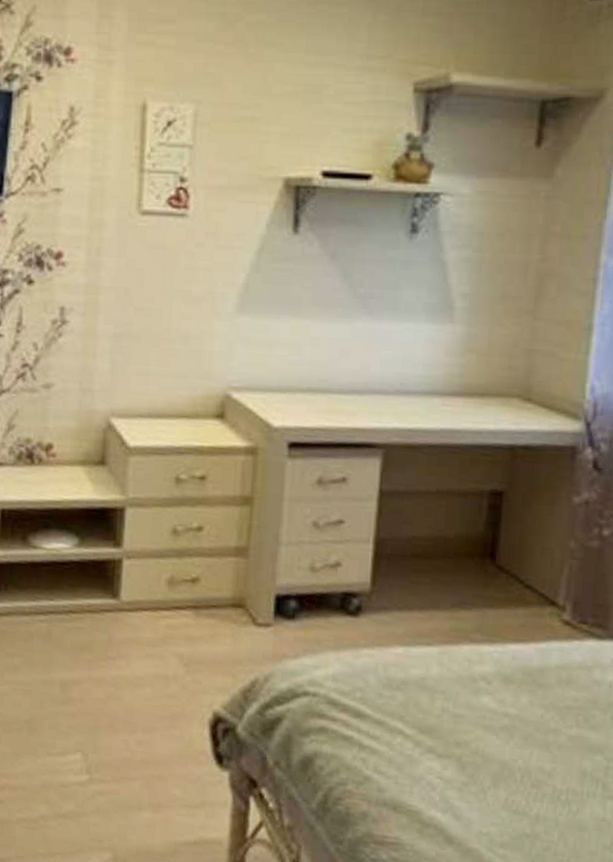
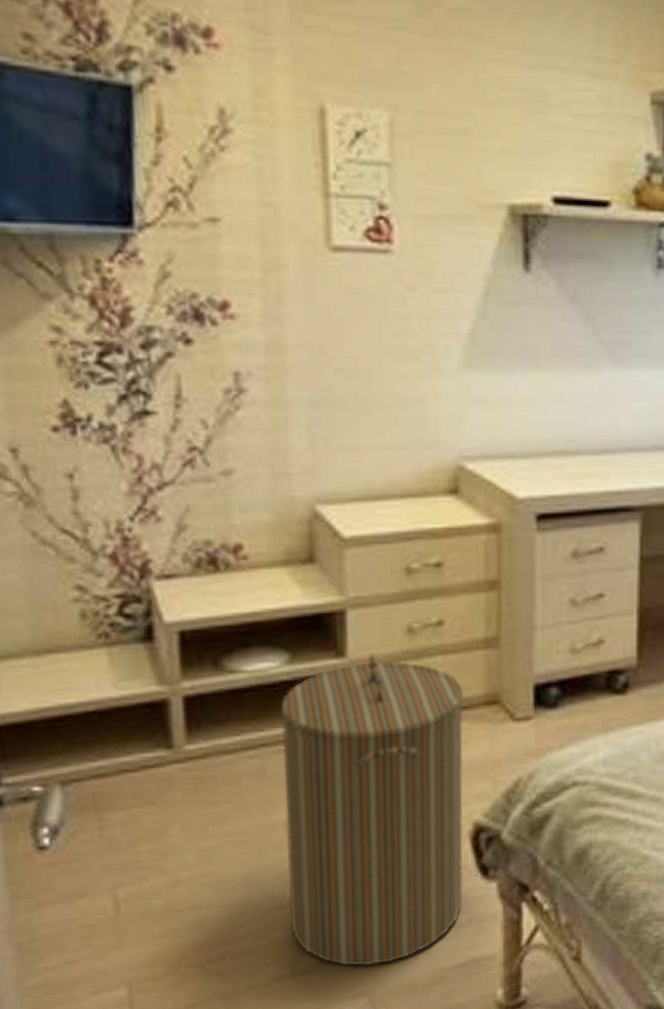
laundry hamper: none [57,547,215,826] -> present [280,654,464,966]

